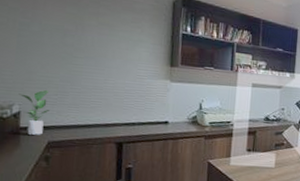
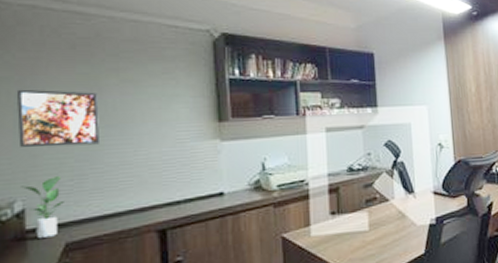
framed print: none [19,19,81,71] -> present [16,89,101,148]

